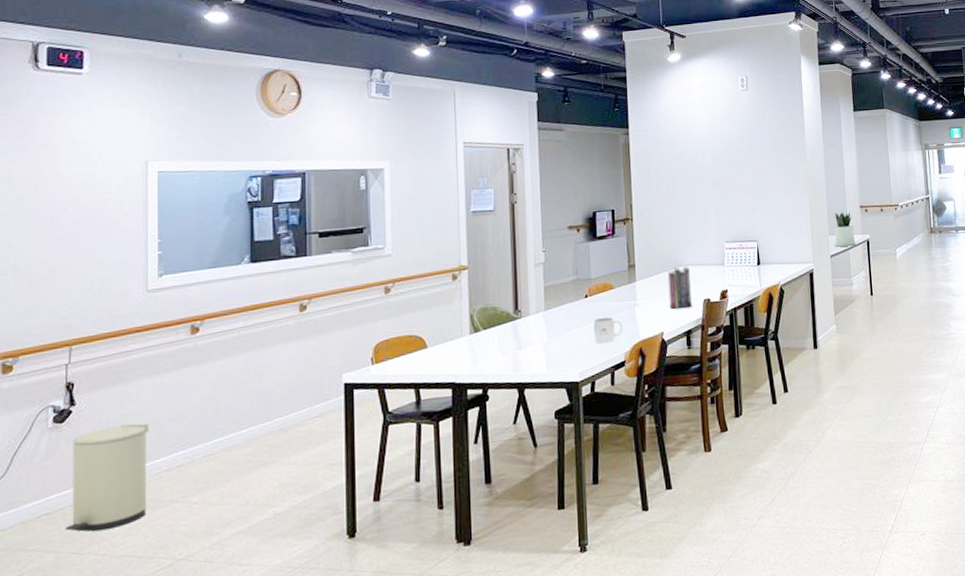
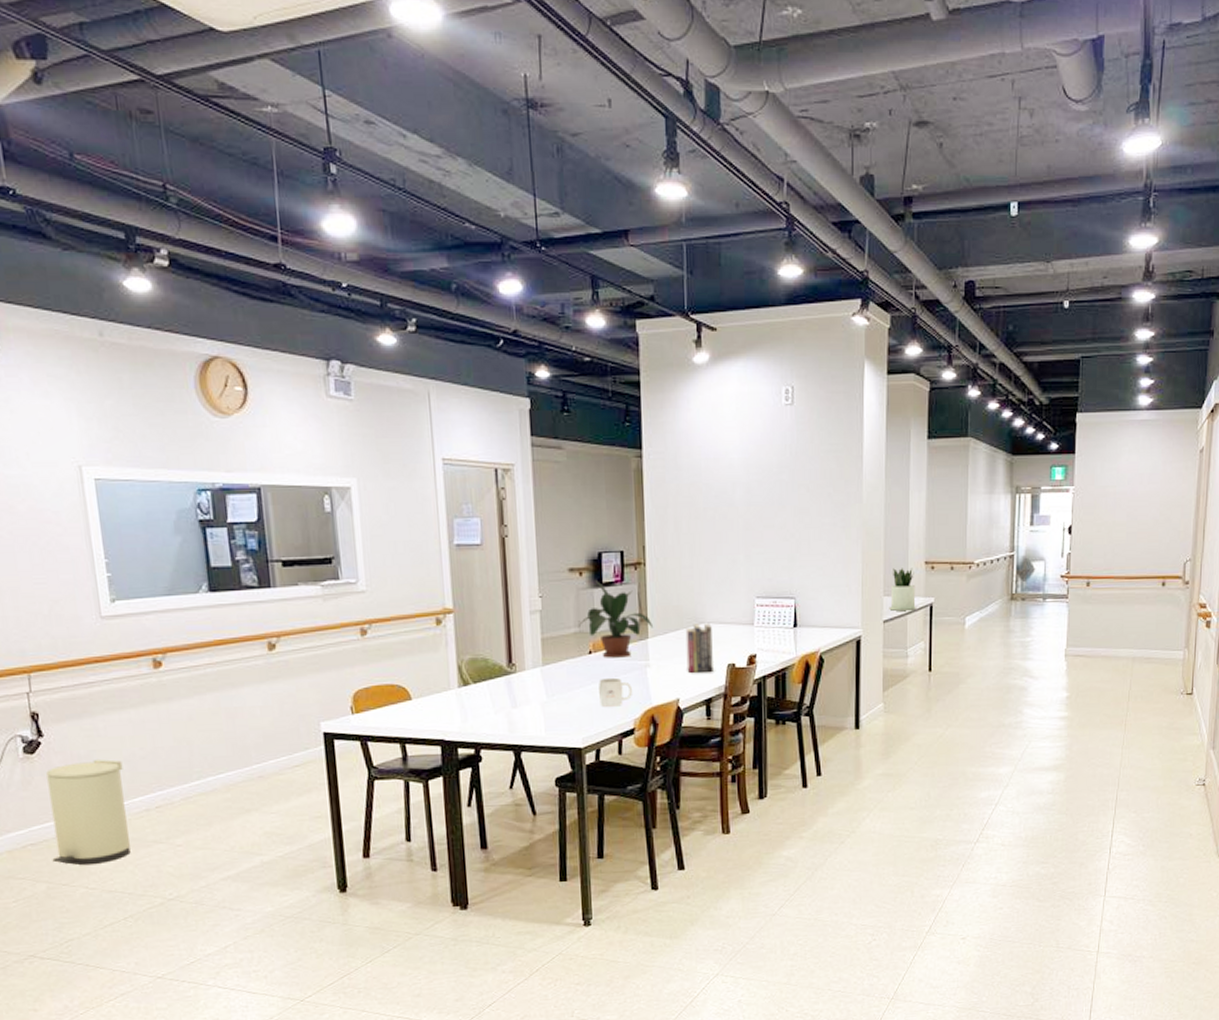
potted plant: none [575,234,640,301] -> present [578,579,653,658]

